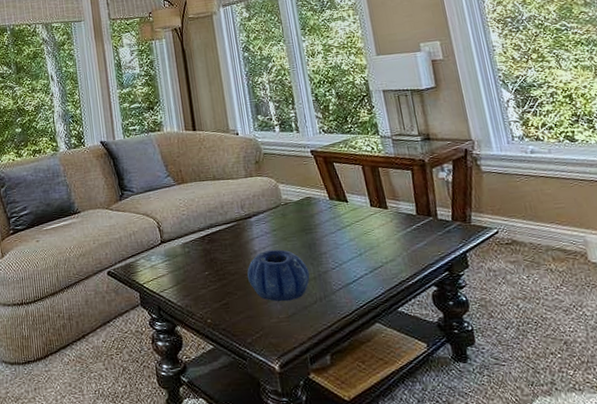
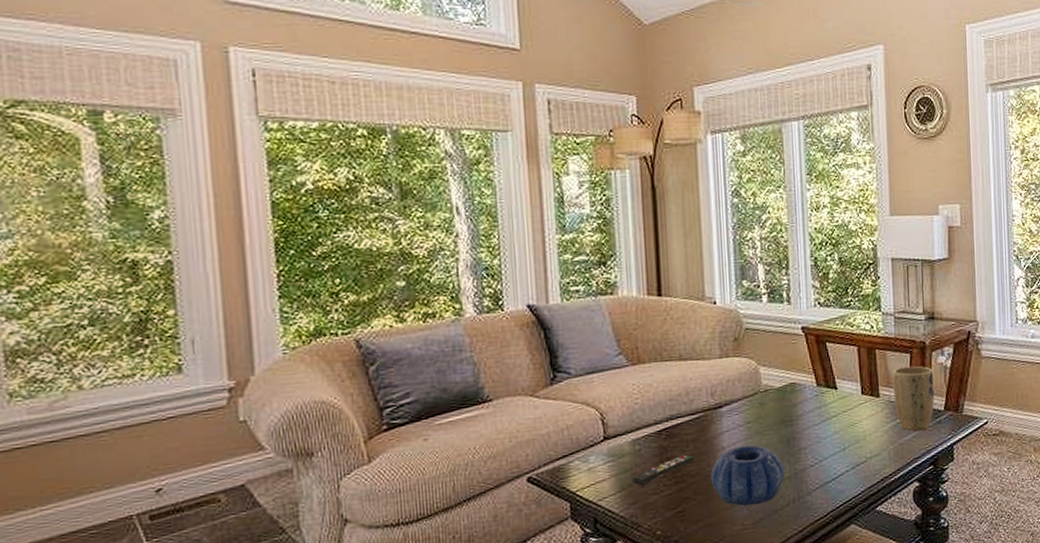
remote control: none [185,256,233,281] -> present [632,454,694,486]
plant pot: none [397,181,442,240] -> present [893,365,935,431]

